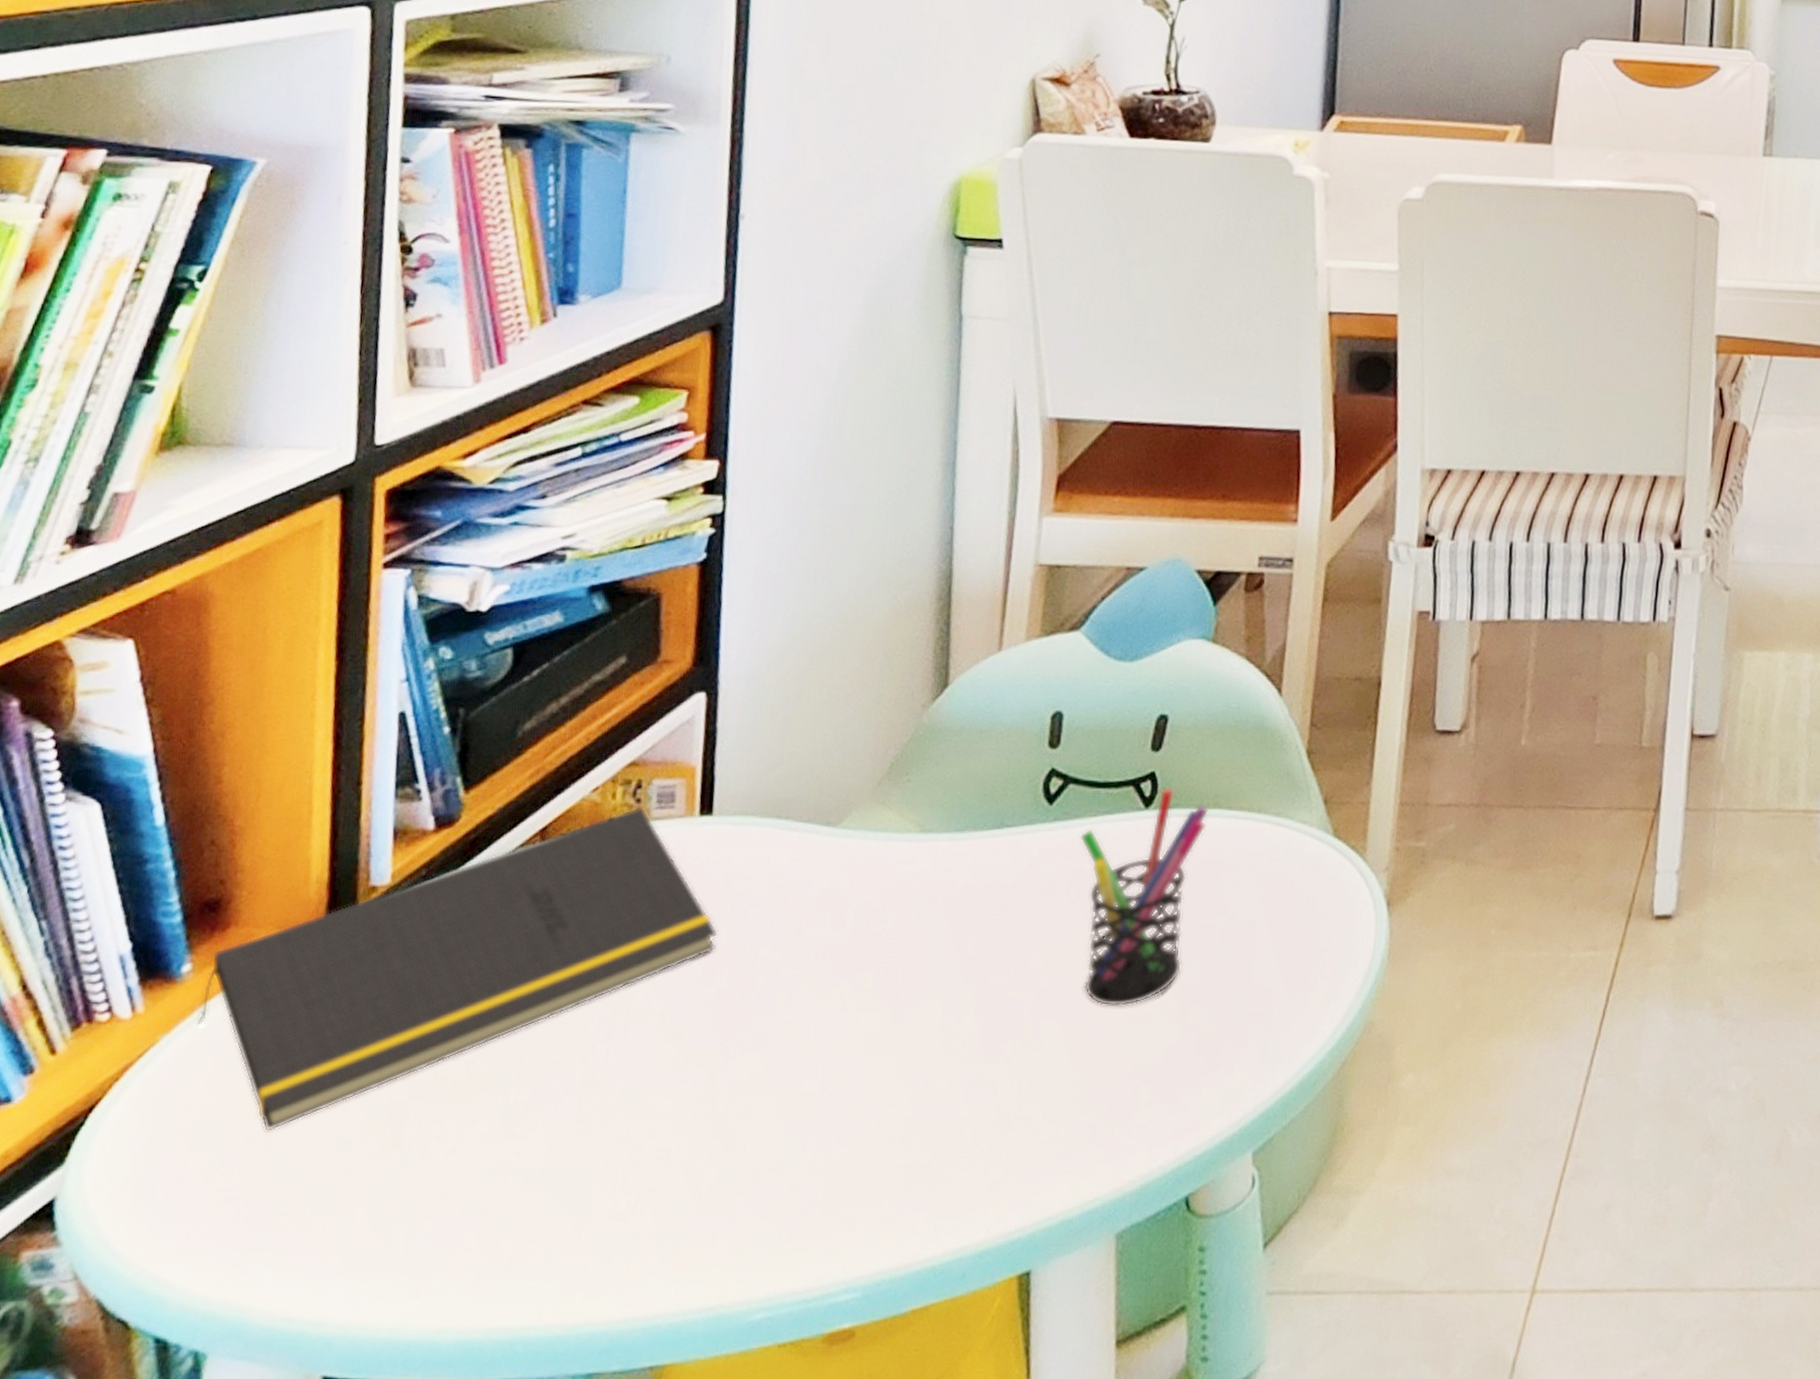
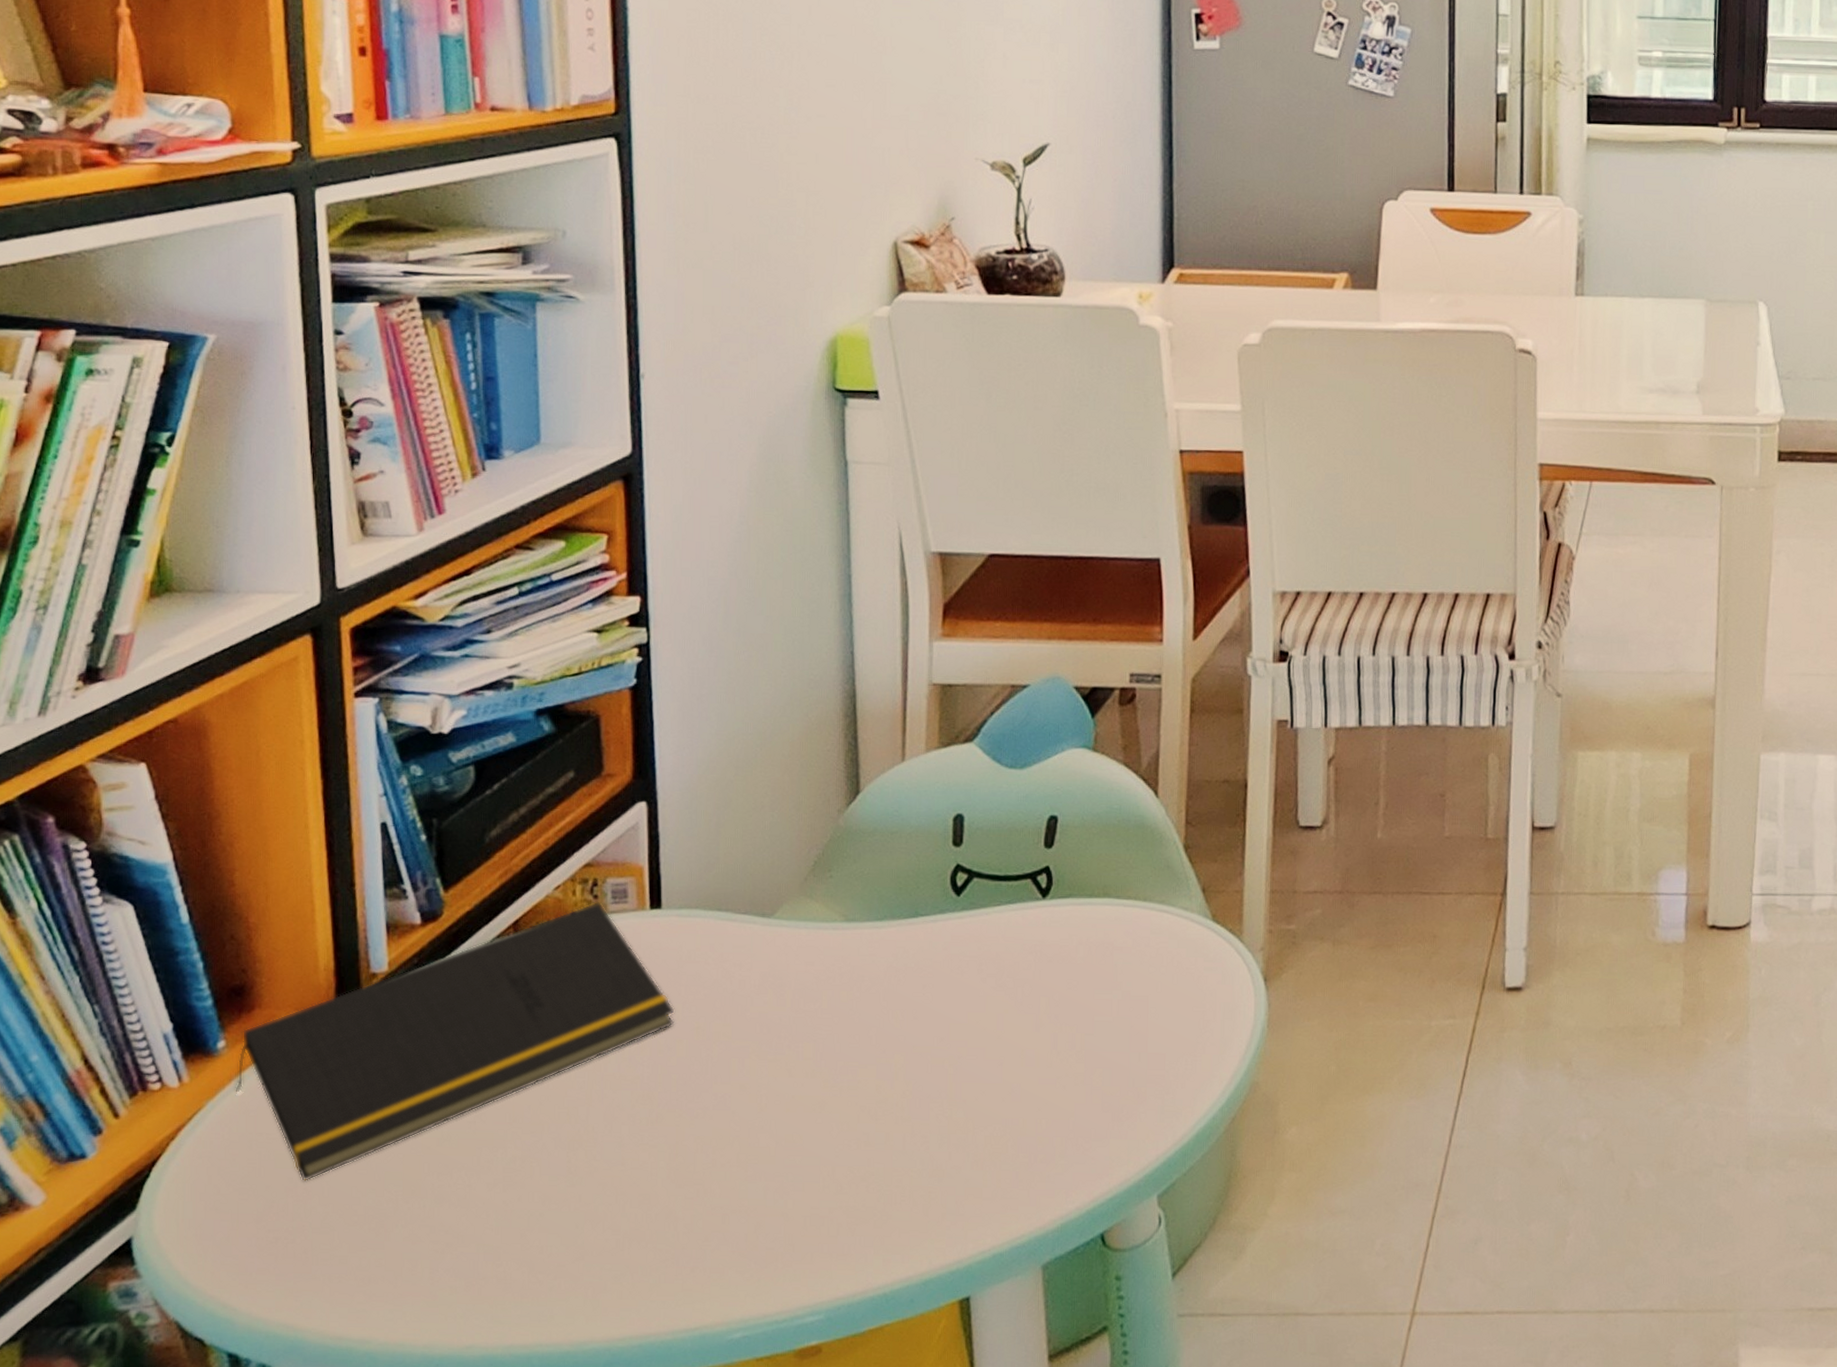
pen holder: present [1080,787,1210,1007] -> none [986,880,1100,1071]

